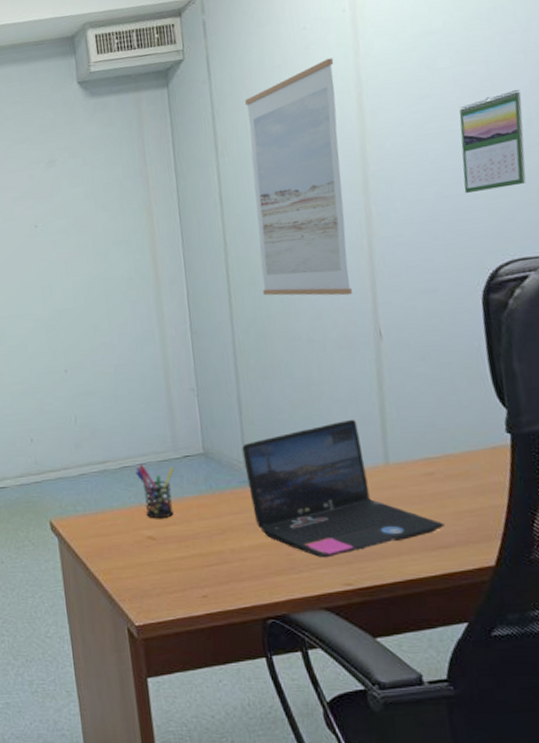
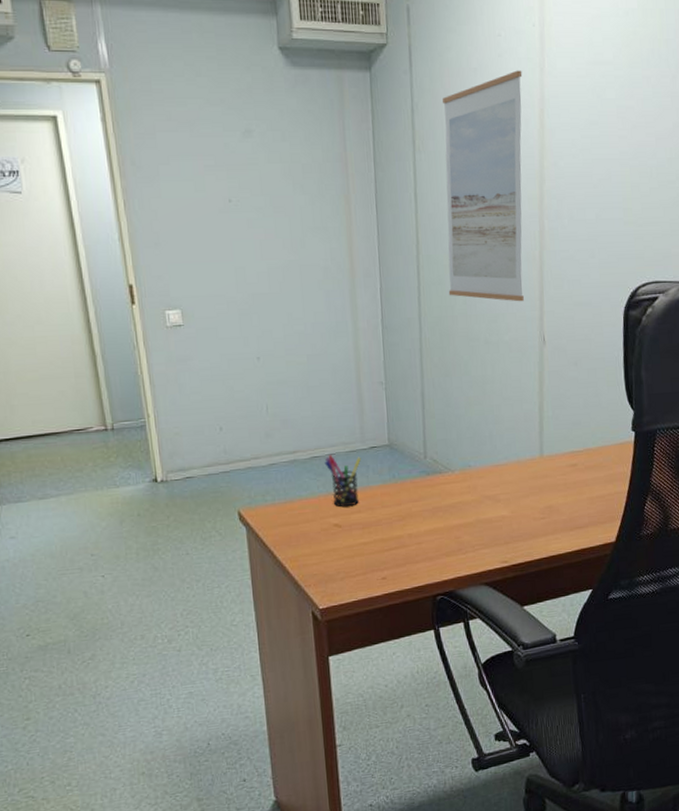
laptop: present [242,419,445,558] -> none [423,415,581,540]
calendar: present [459,89,527,194] -> none [617,129,666,219]

